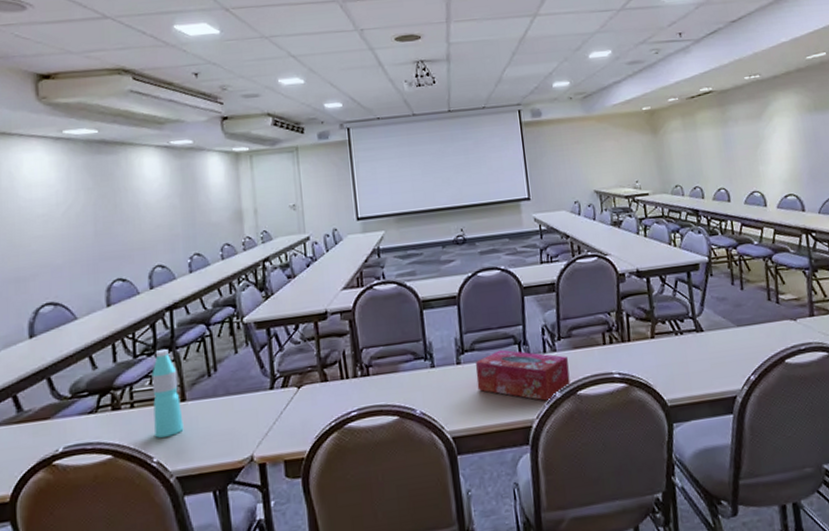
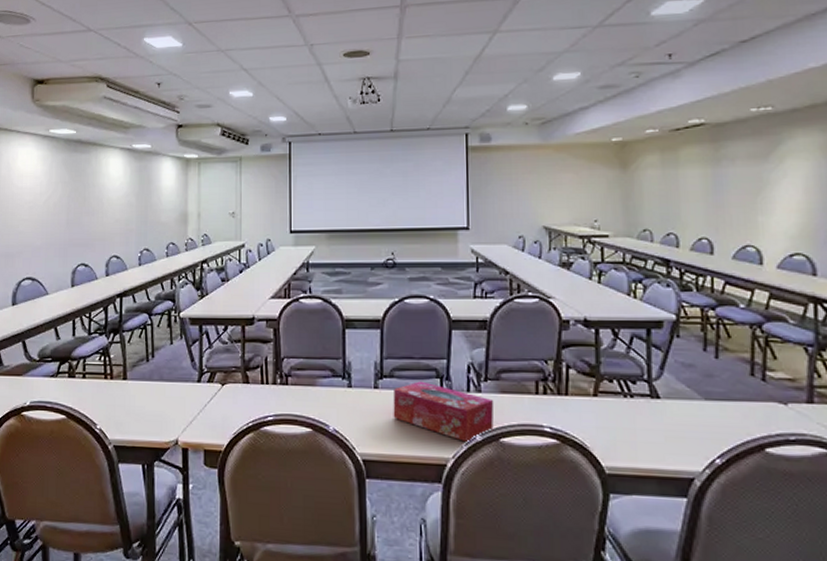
water bottle: present [151,349,184,438] -> none [100,331,123,409]

